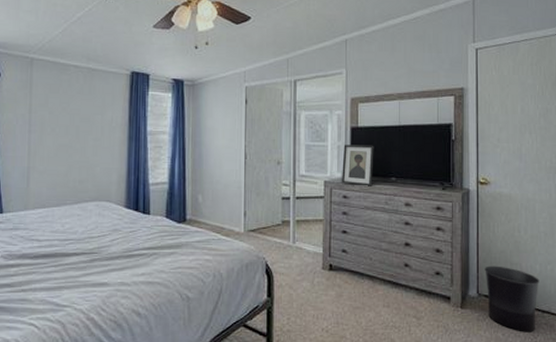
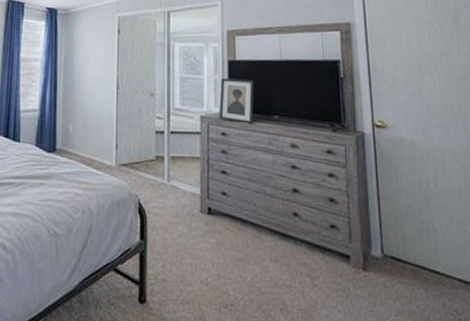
waste bin: present [485,266,540,332] -> none [388,221,458,307]

